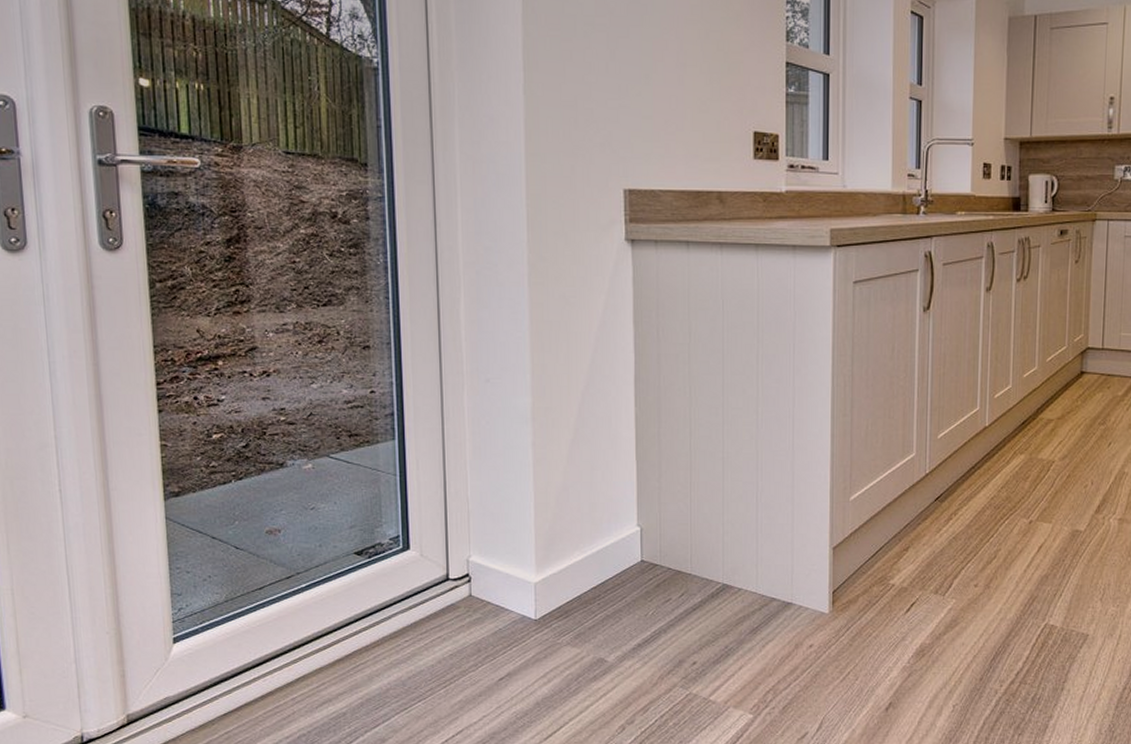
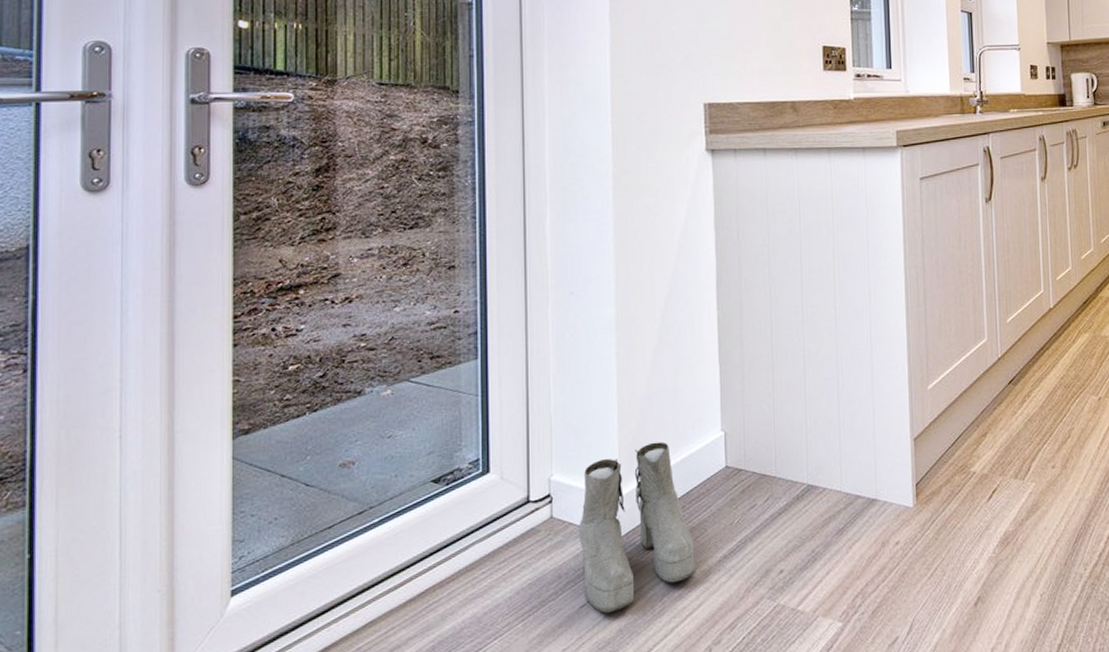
boots: none [496,532,610,688] -> present [578,441,695,614]

